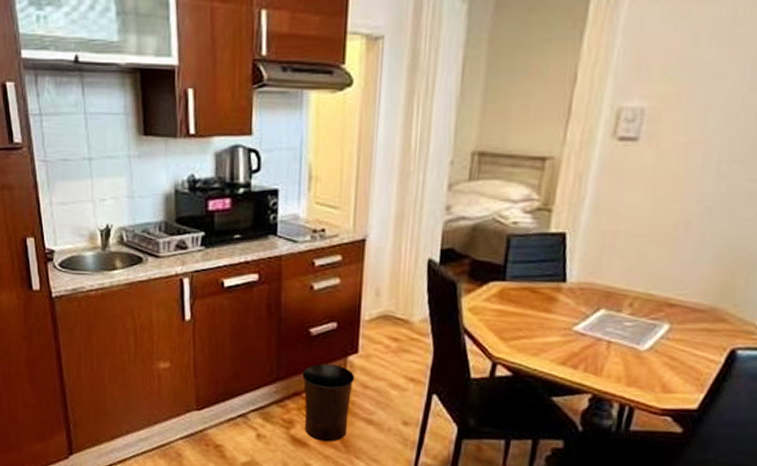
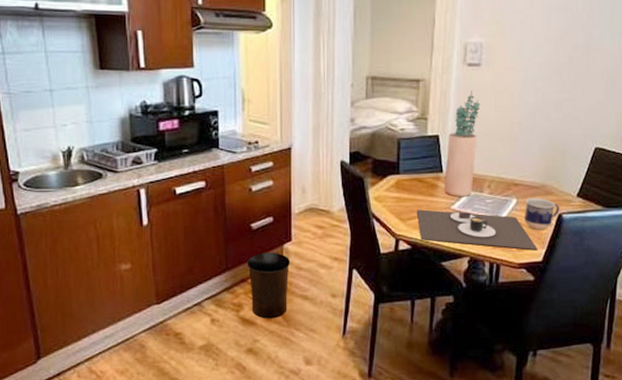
place setting: none [524,328,693,395] -> present [416,209,538,251]
vase: none [566,174,632,317] -> present [445,90,481,198]
cup: none [677,324,734,368] -> present [524,198,560,230]

